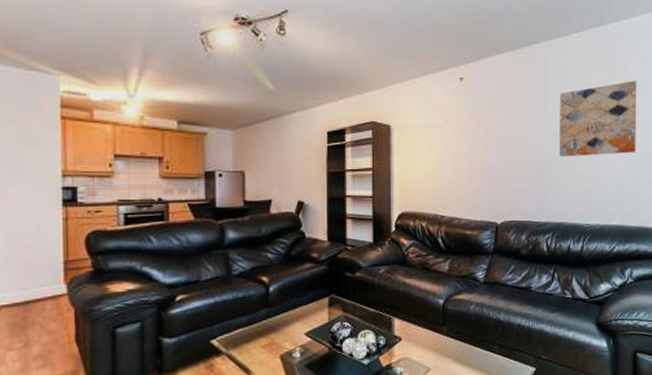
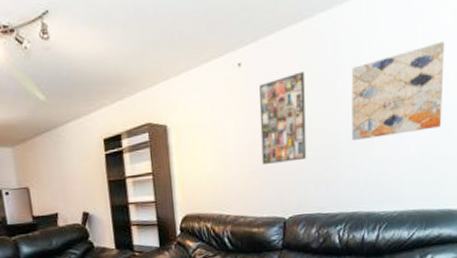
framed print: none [477,91,520,170] -> present [259,71,307,164]

